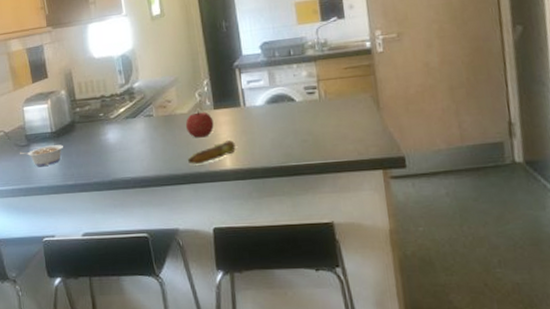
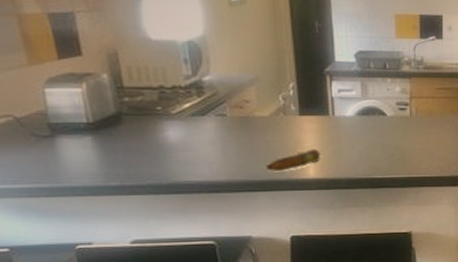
legume: present [20,144,63,166] -> none [40,139,105,162]
fruit: present [185,110,214,138] -> none [265,114,298,144]

